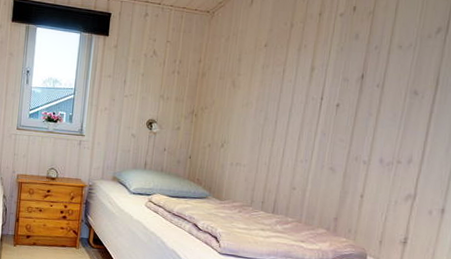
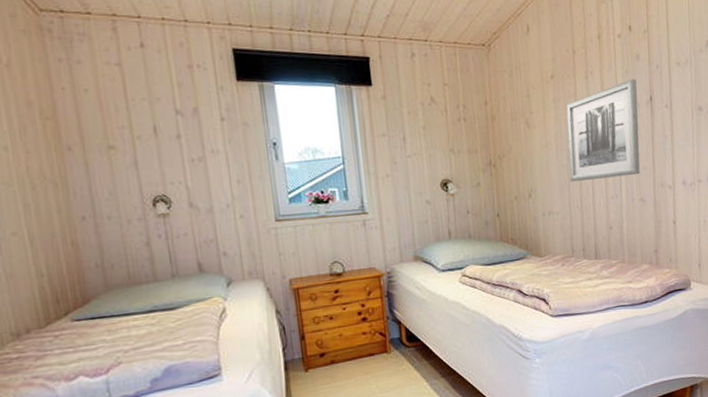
wall art: none [263,56,350,145] -> present [565,79,640,182]

